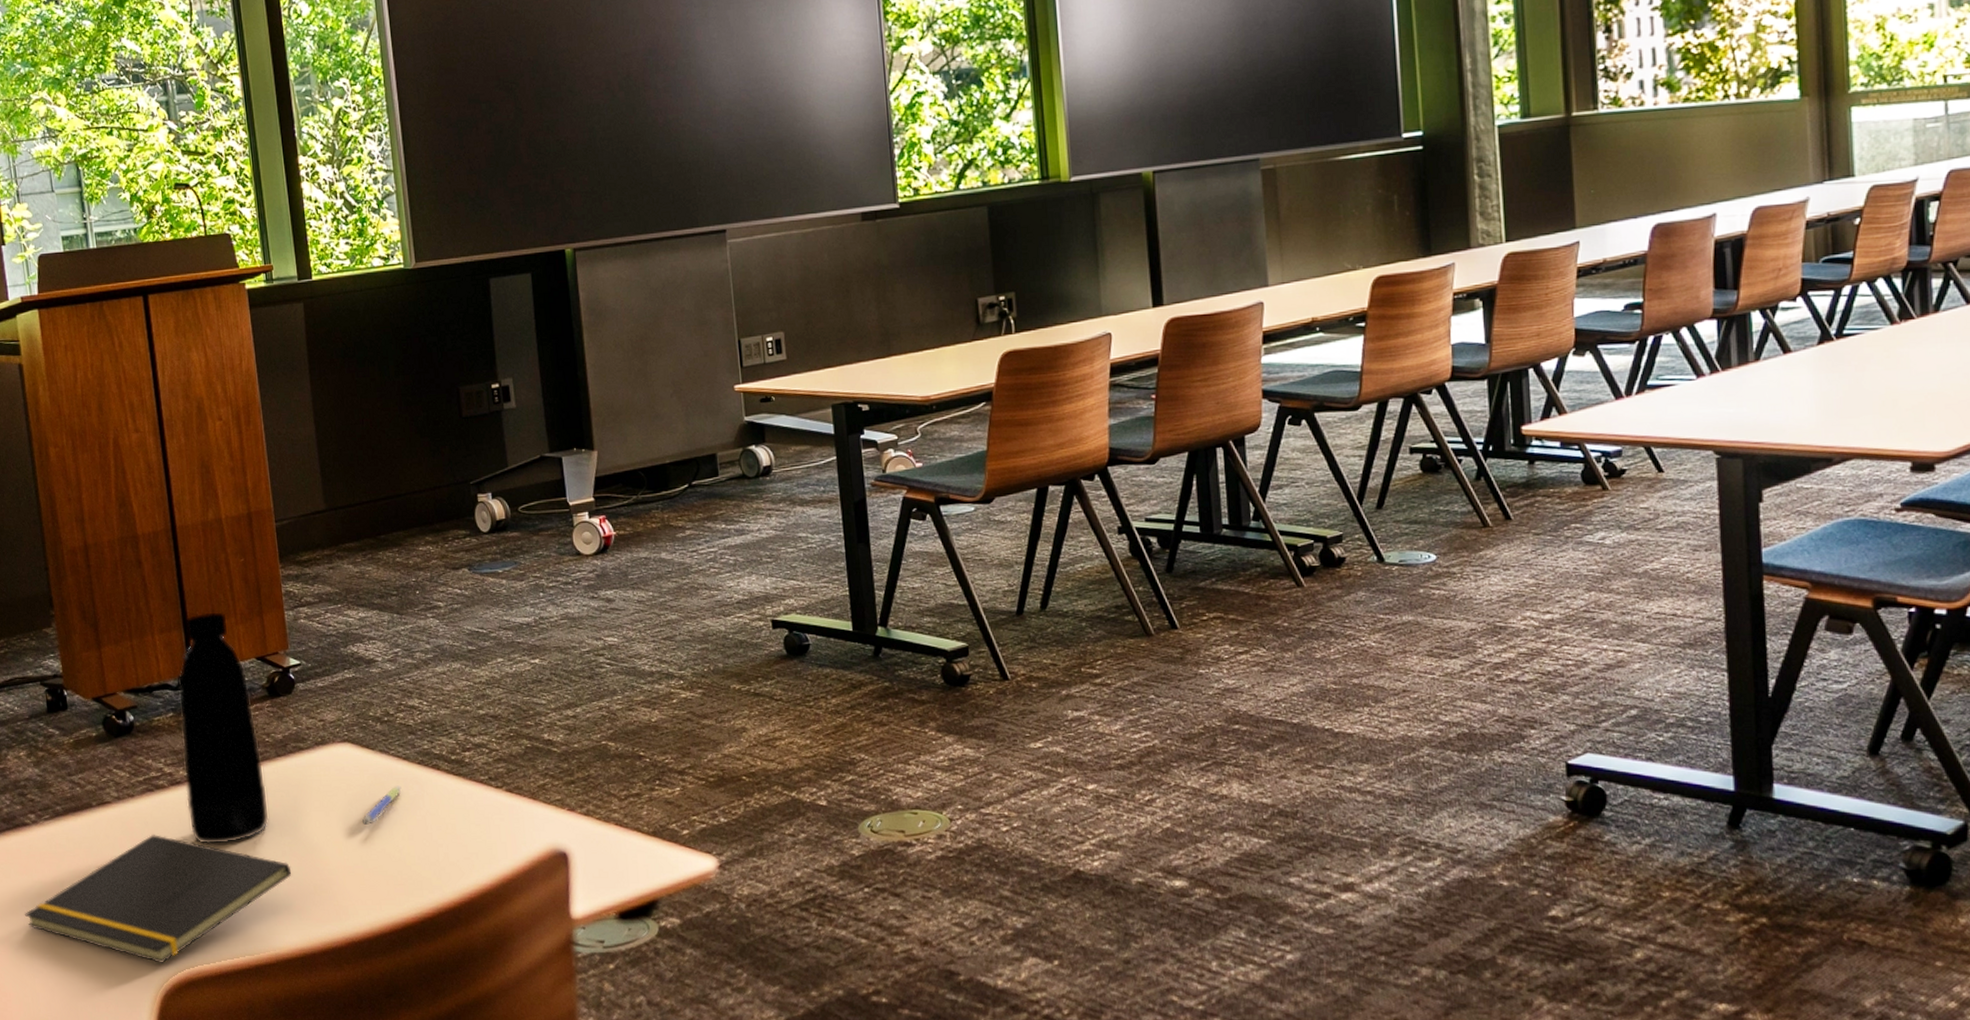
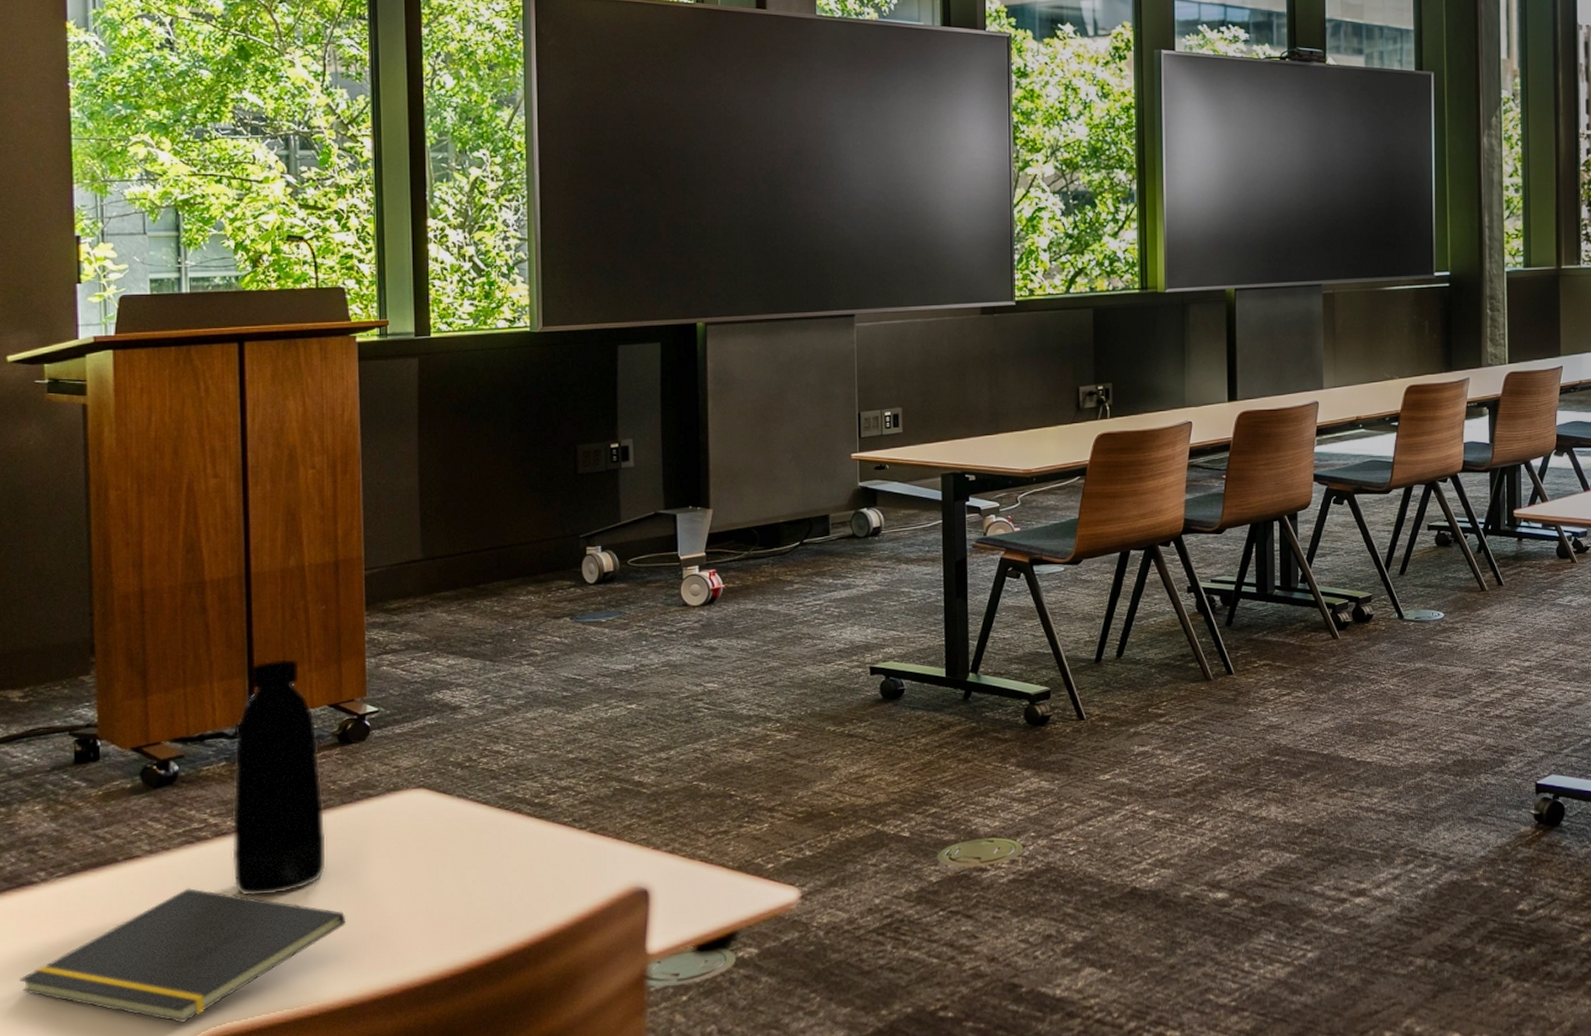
pen: present [361,785,402,825] -> none [430,830,478,870]

